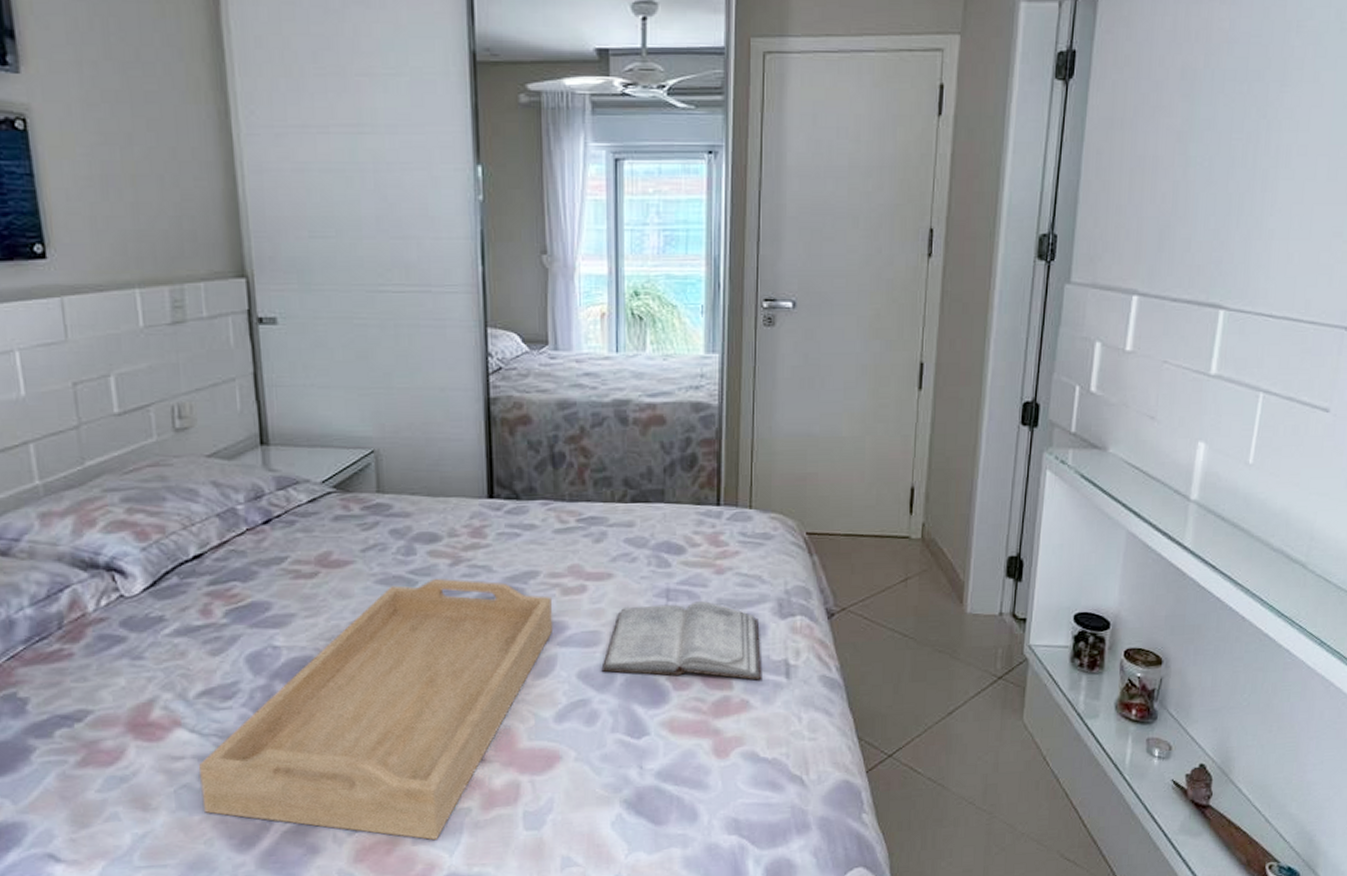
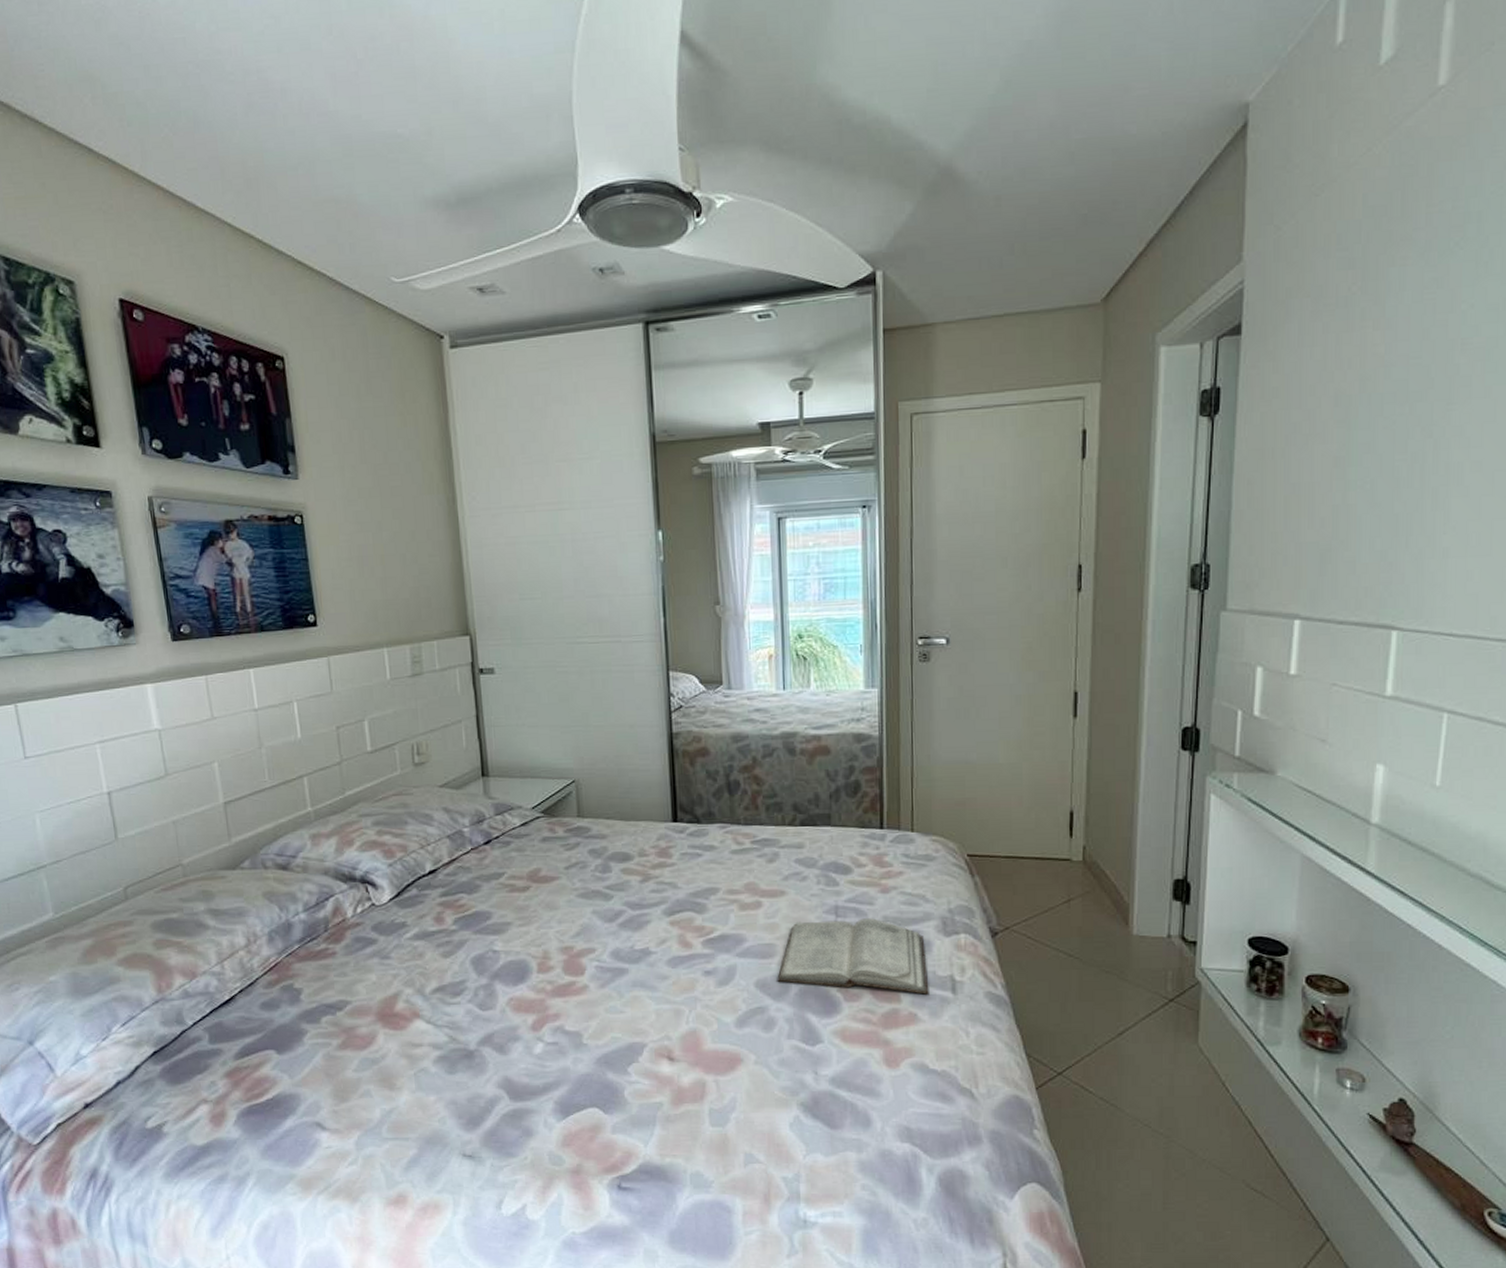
serving tray: present [198,578,552,841] -> none [433,893,732,1131]

